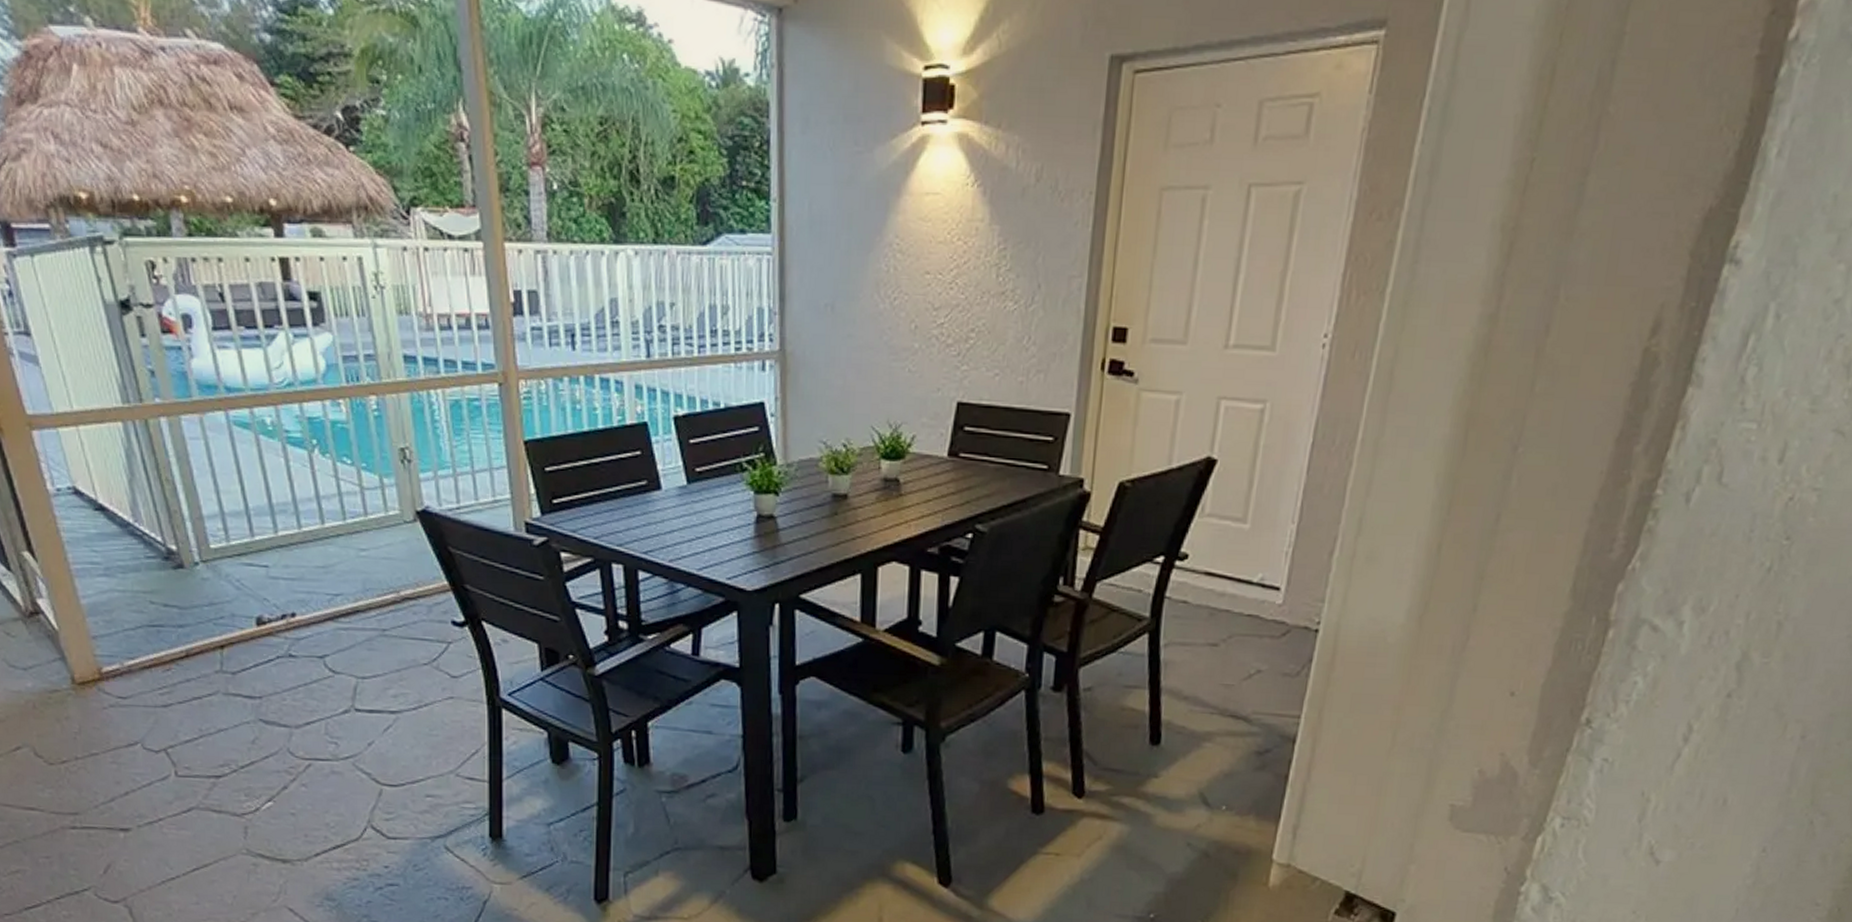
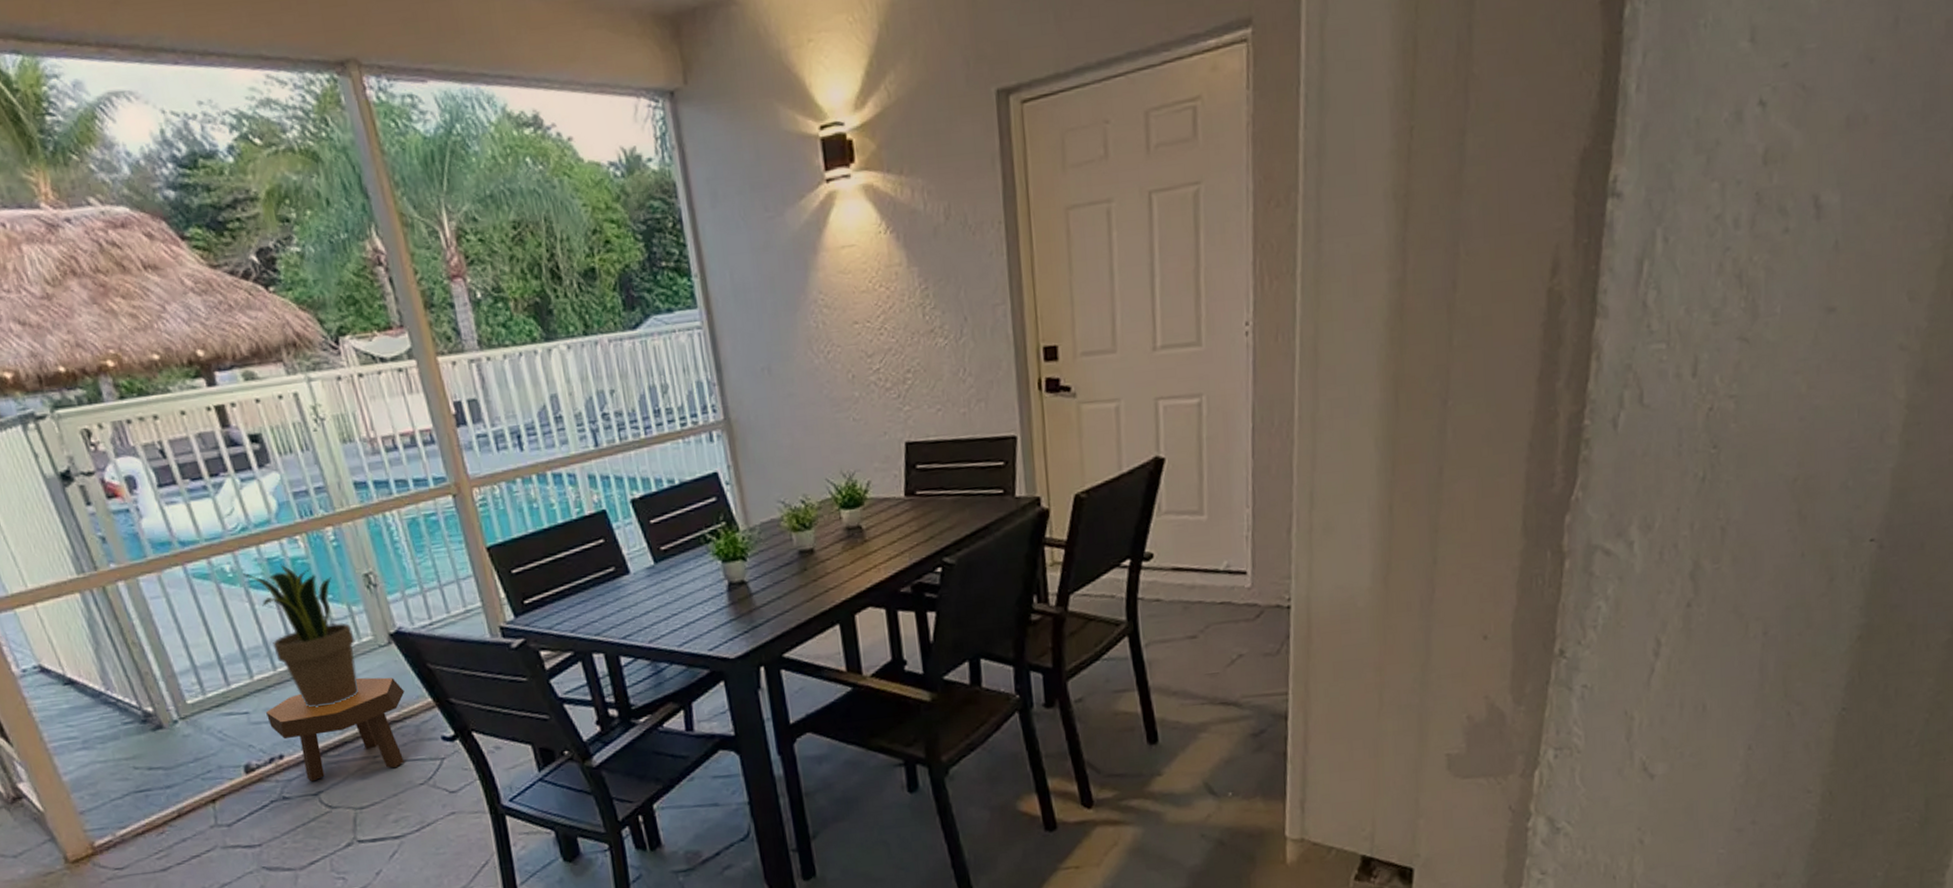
potted plant: none [283,425,382,573] -> present [243,564,358,708]
footstool: none [285,549,422,644] -> present [266,677,405,782]

